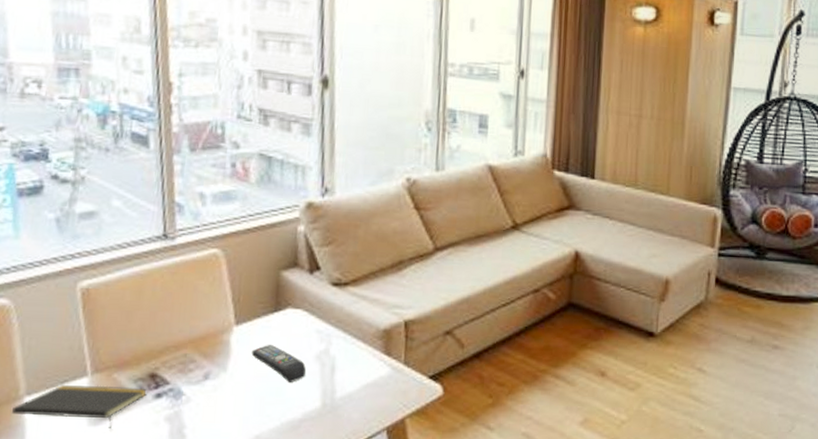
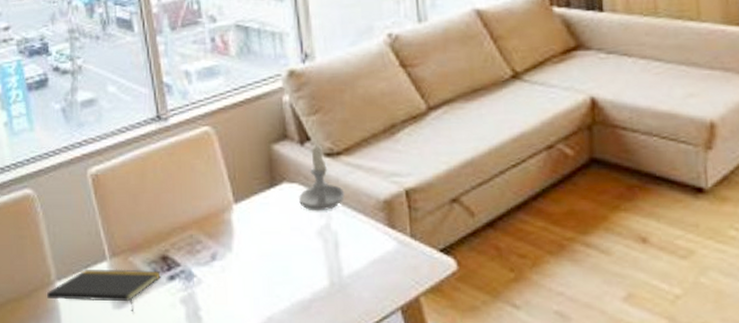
remote control: present [251,344,307,382] -> none [253,221,310,261]
candle: none [301,273,347,337] -> present [299,143,345,211]

